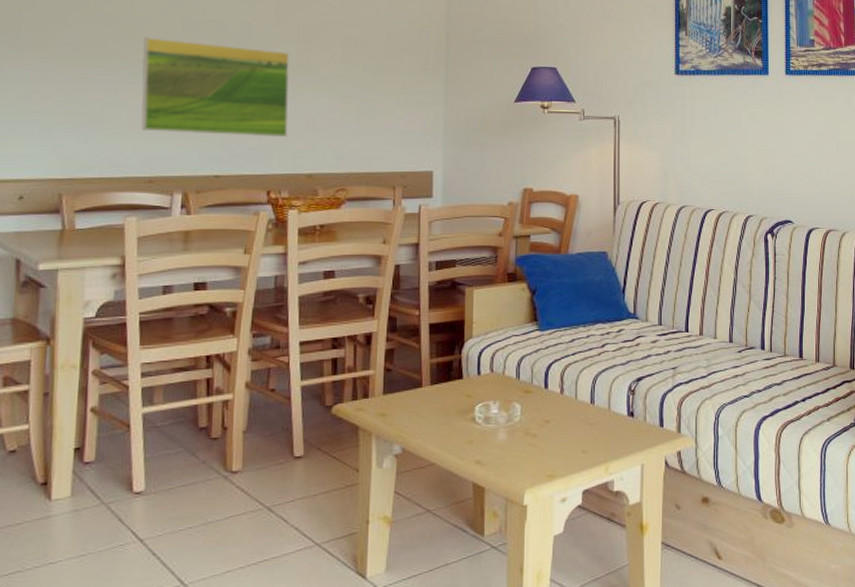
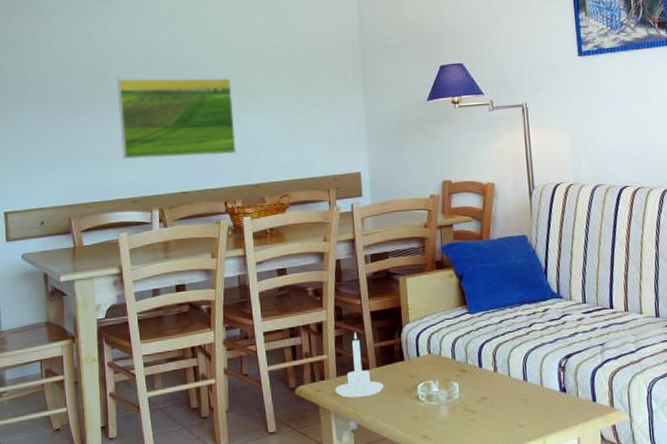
candle holder: none [380,345,437,419] -> present [335,332,384,398]

